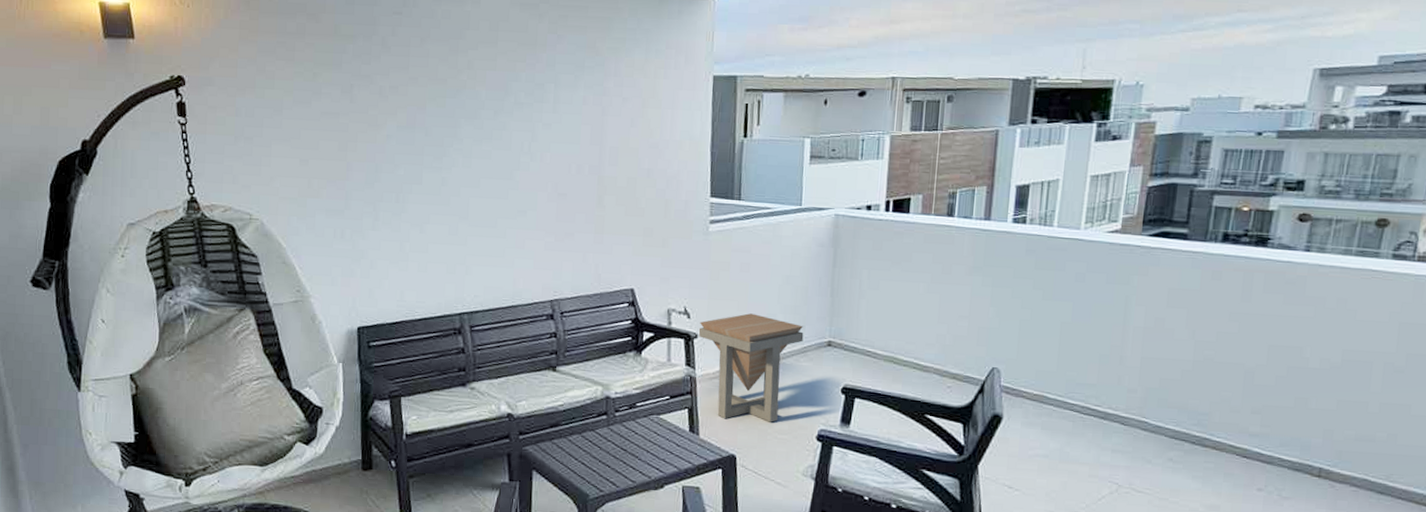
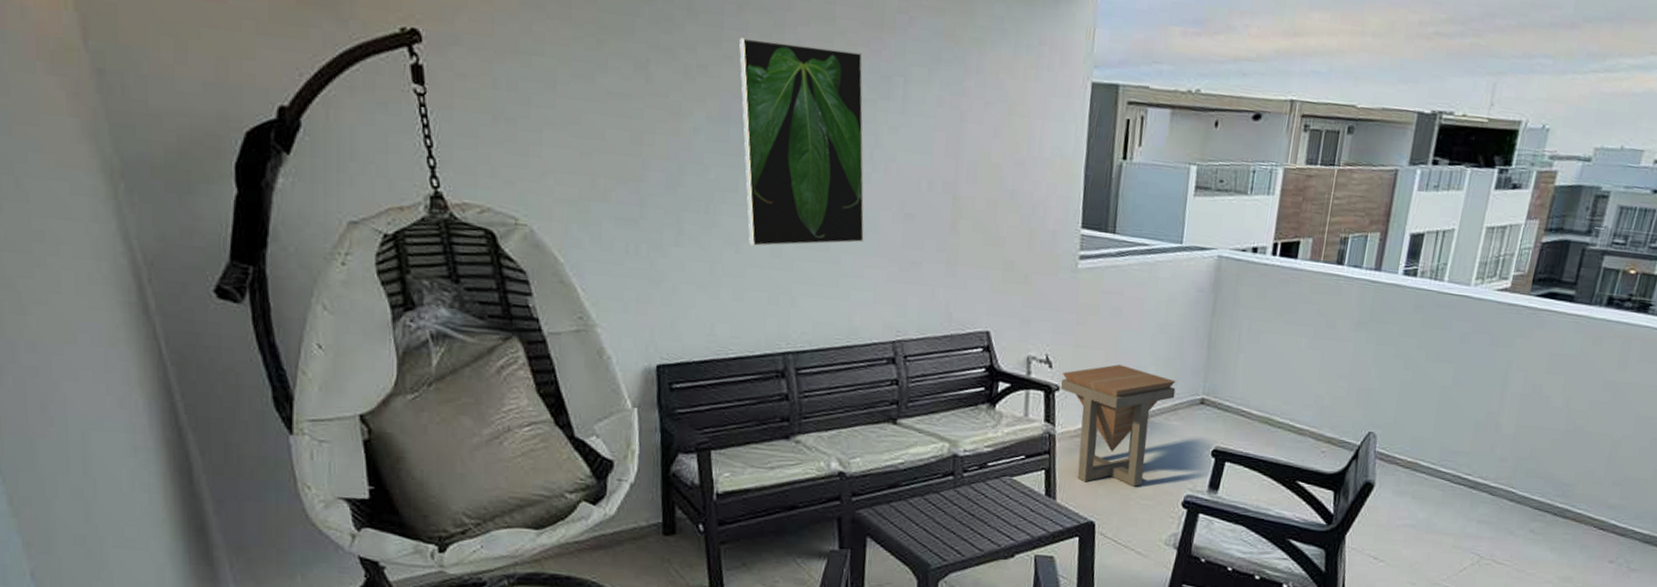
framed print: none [422,63,525,226] -> present [739,38,864,246]

